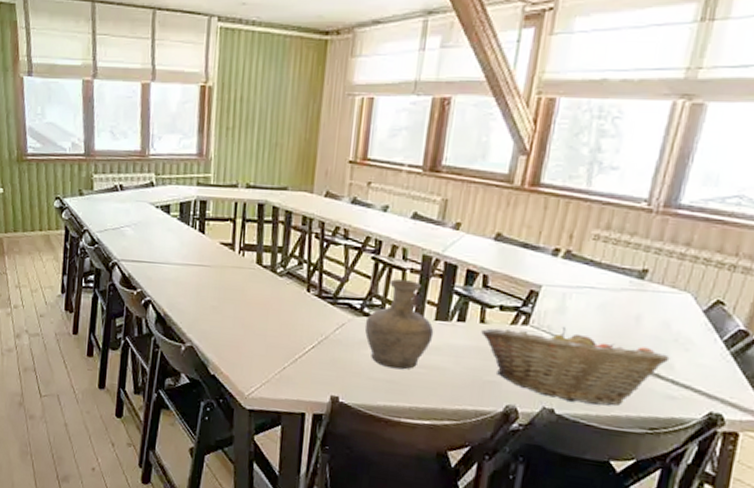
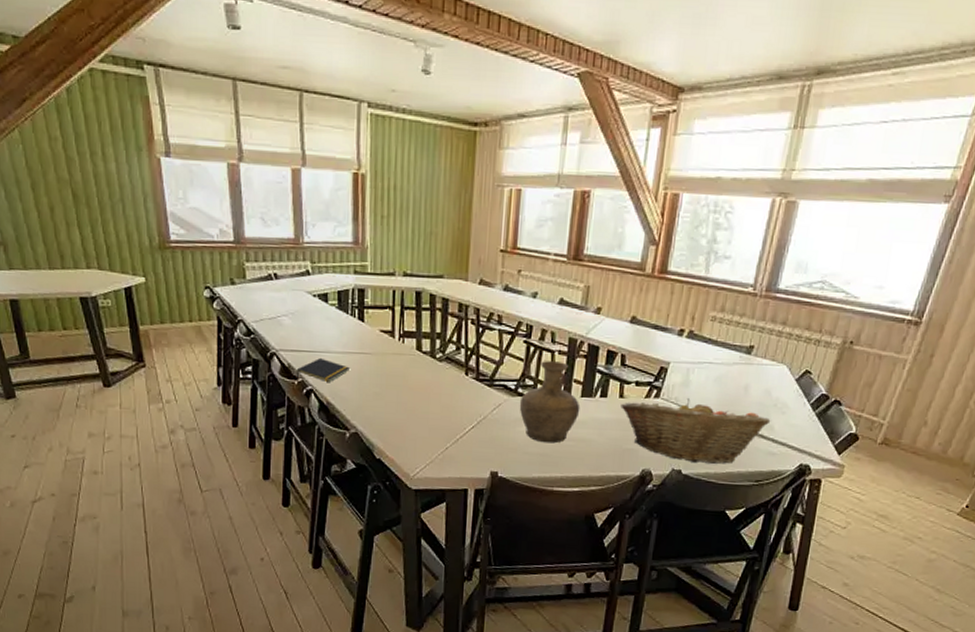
notepad: none [136,268,188,295] -> present [296,357,349,383]

